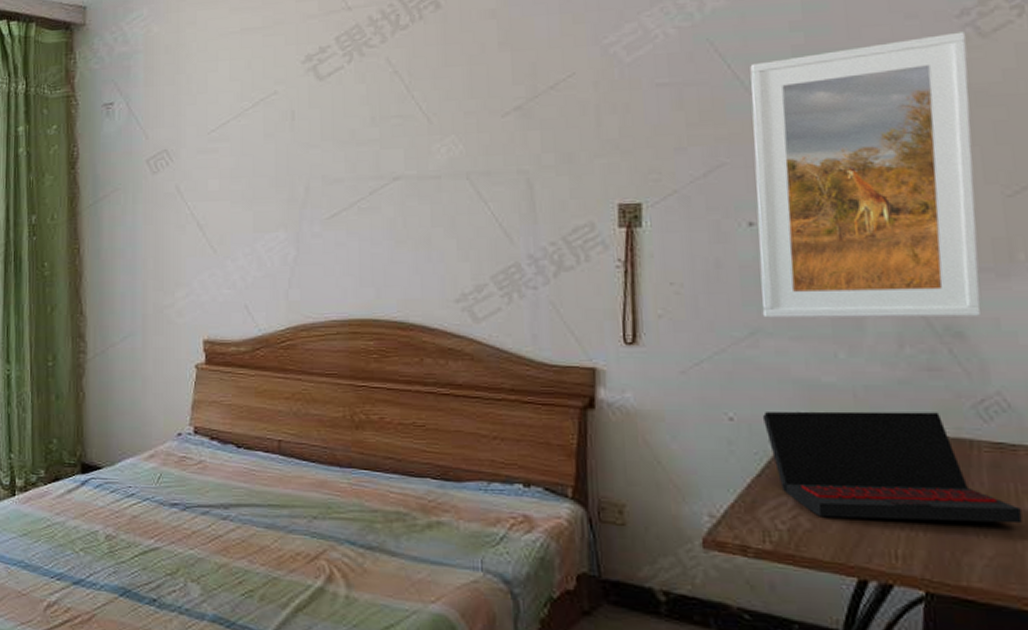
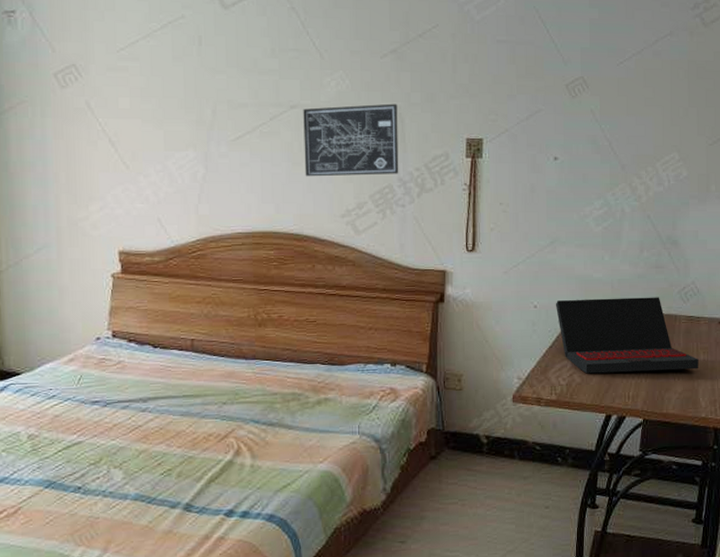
wall art: none [408,168,528,256] -> present [303,103,399,177]
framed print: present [750,32,982,318] -> none [559,20,696,231]

